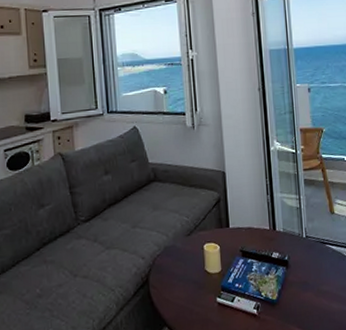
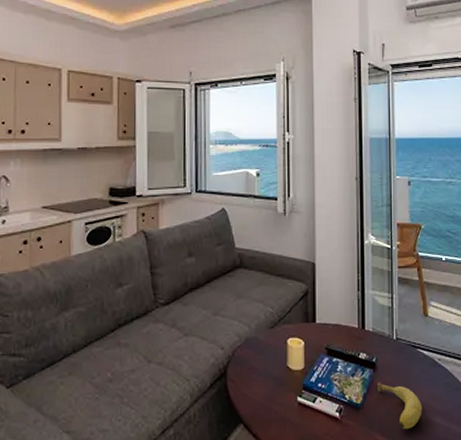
fruit: none [291,278,334,321] -> present [377,382,422,430]

